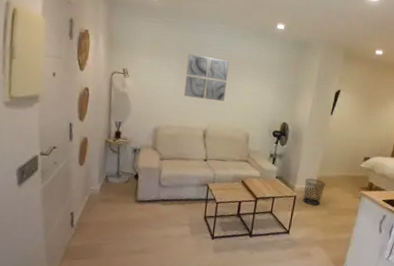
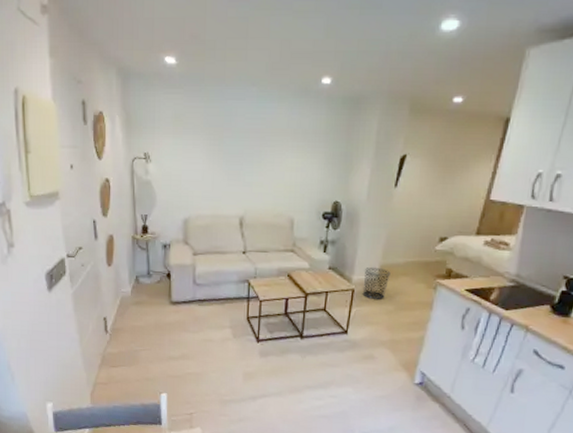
wall art: present [184,54,230,102] -> none [214,127,266,182]

